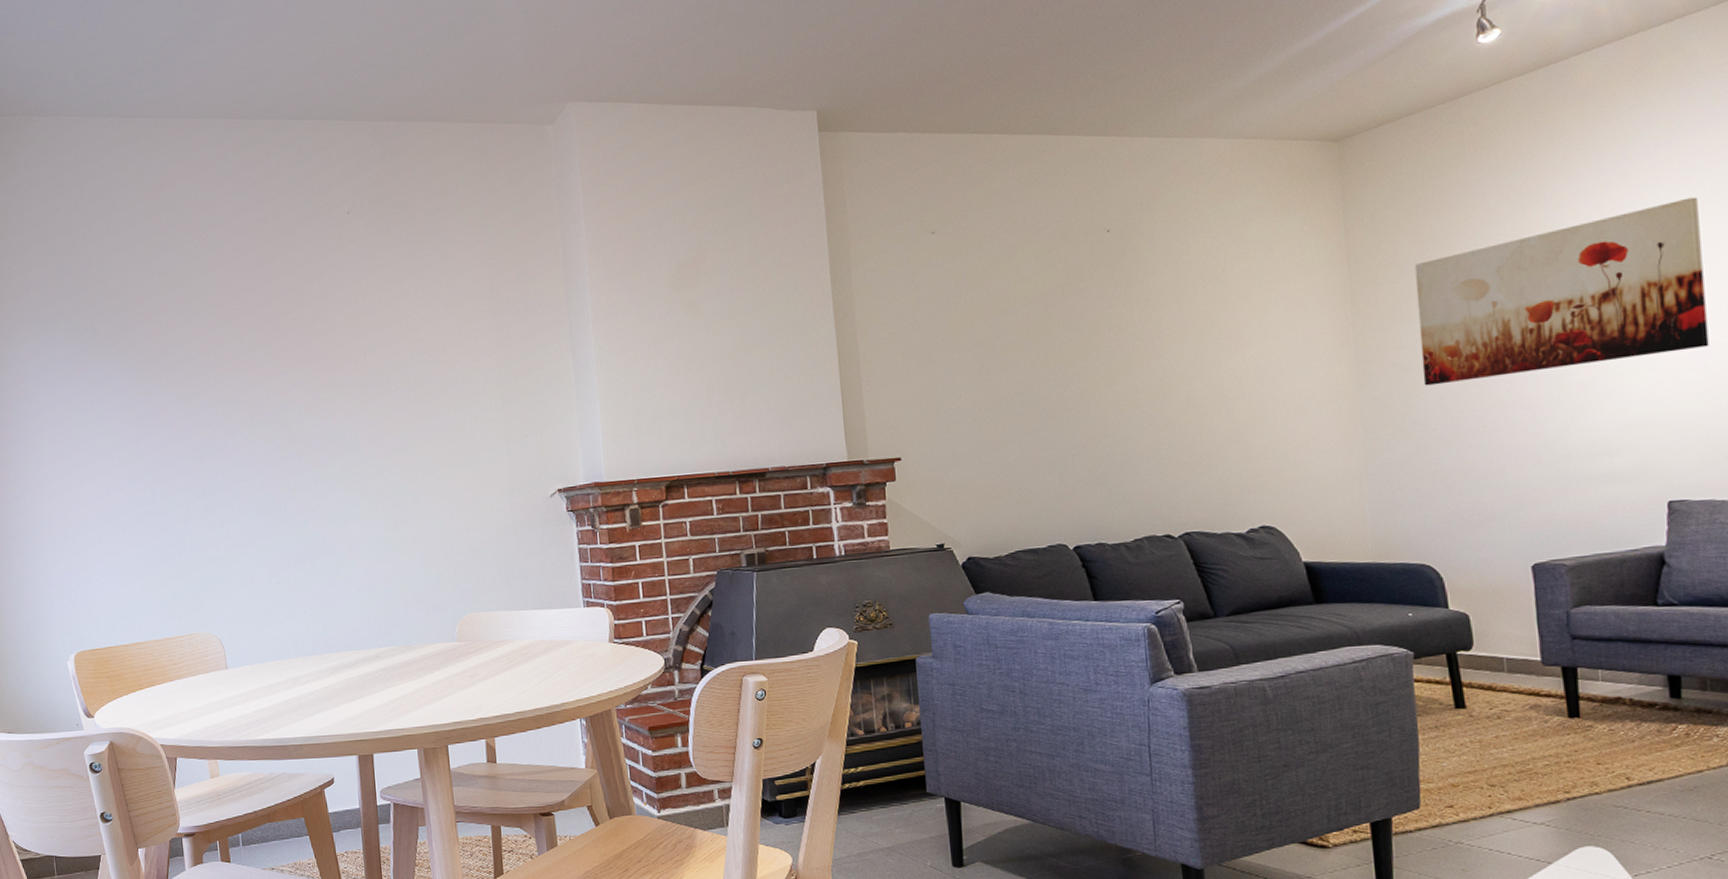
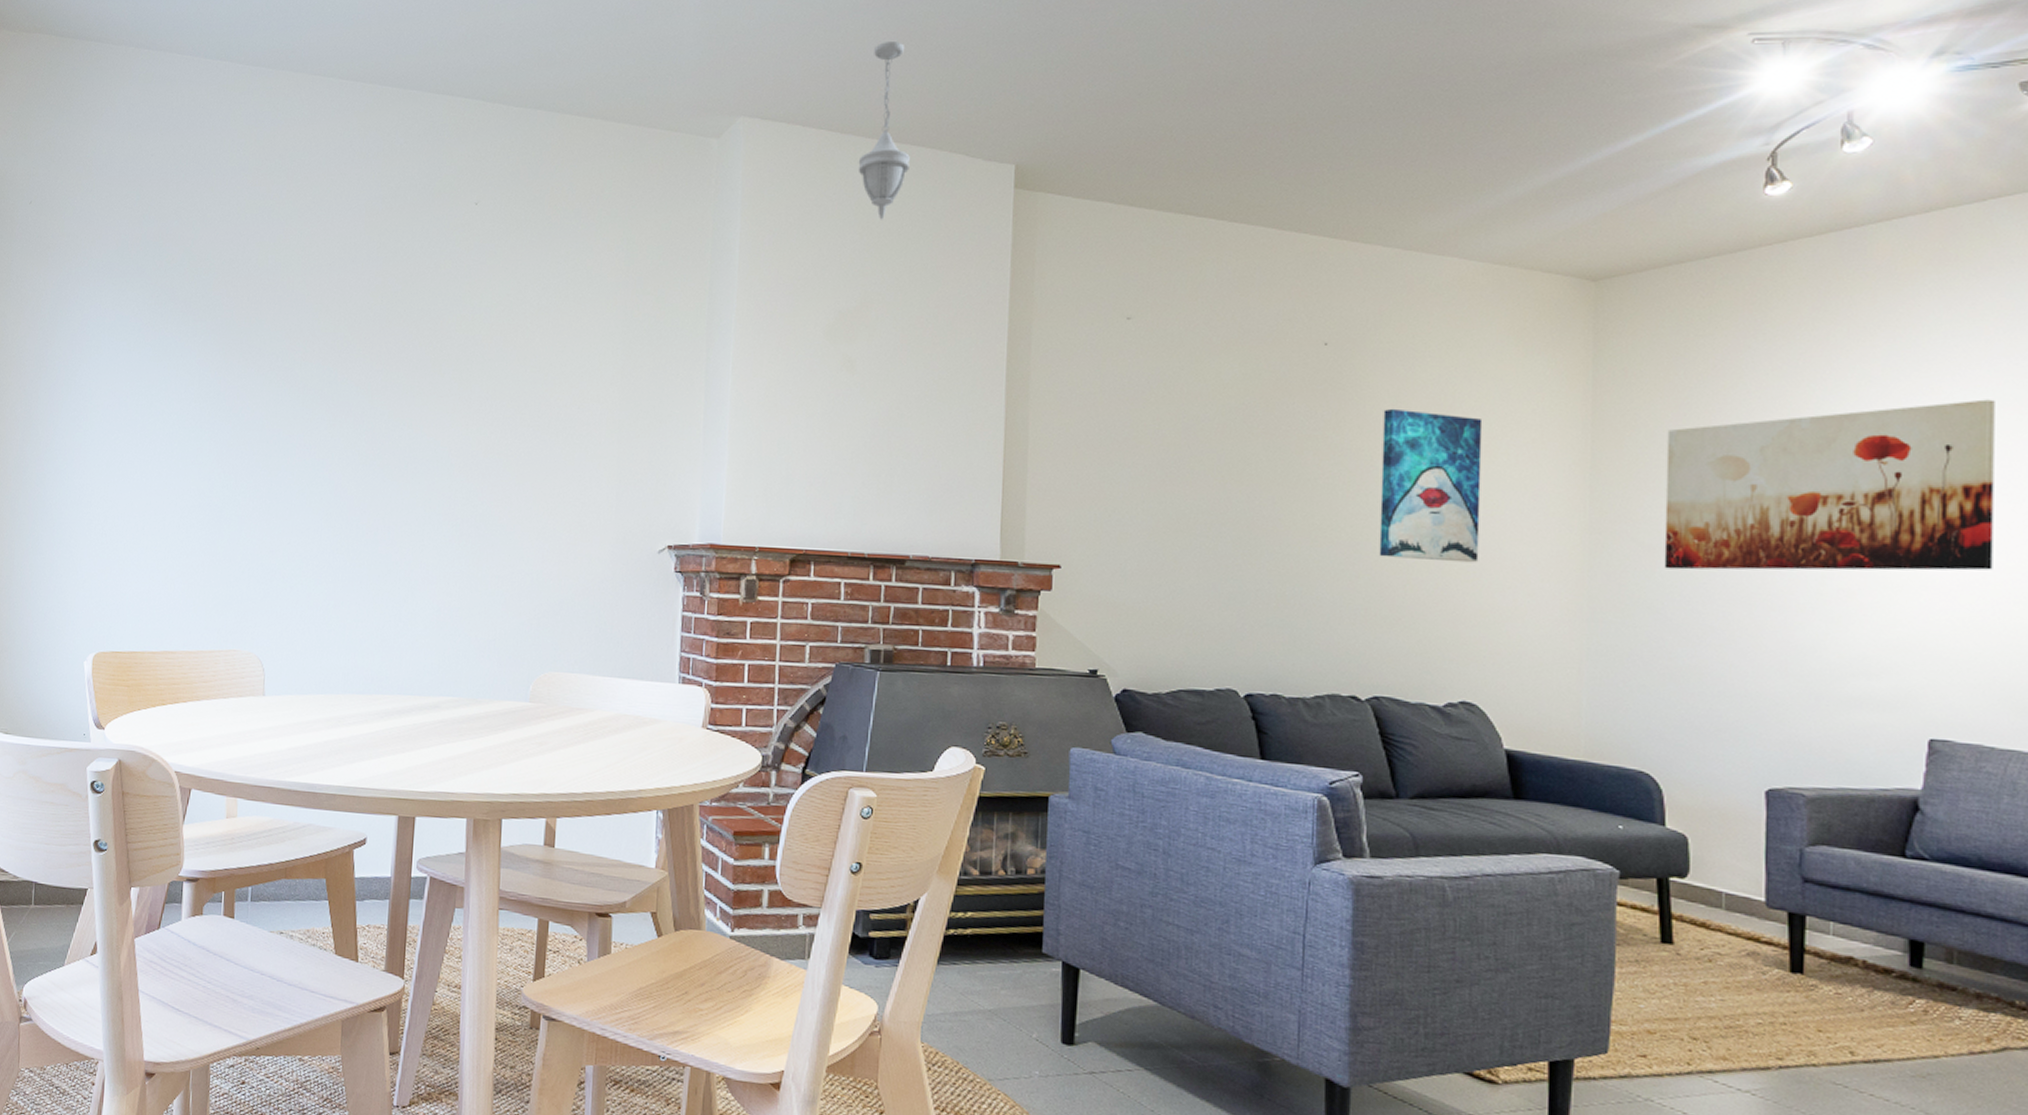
pendant light: none [678,15,724,177] -> present [858,42,910,220]
wall art: none [1165,277,1263,411] -> present [1379,408,1483,563]

